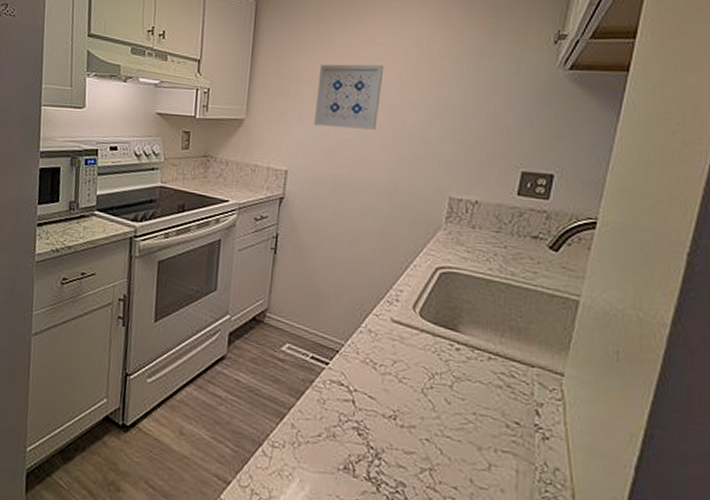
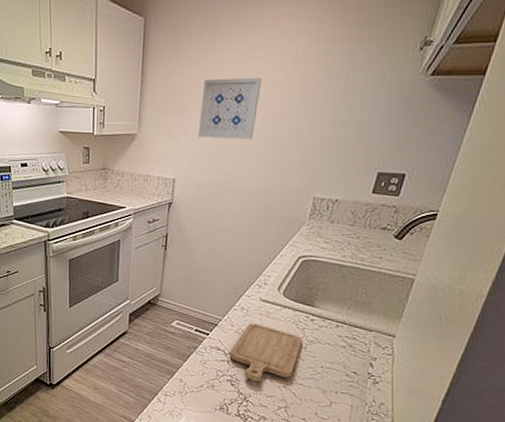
chopping board: none [354,350,447,431] -> present [229,323,303,381]

